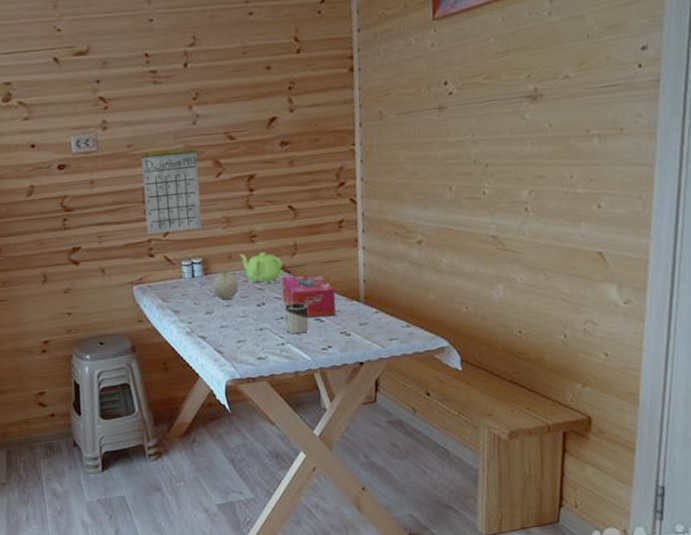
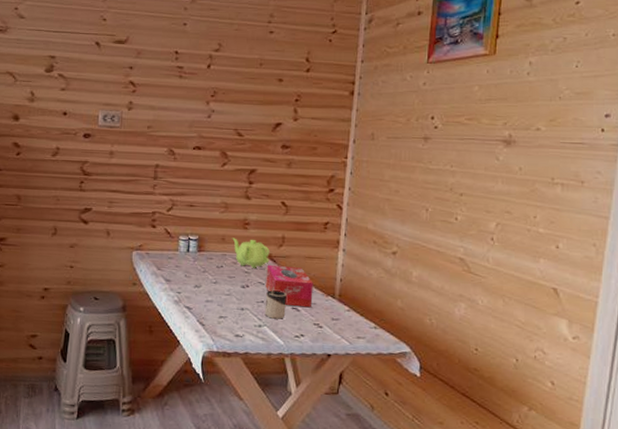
calendar: present [140,131,202,234] -> none [153,120,209,209]
fruit: present [213,262,239,301] -> none [204,244,228,278]

